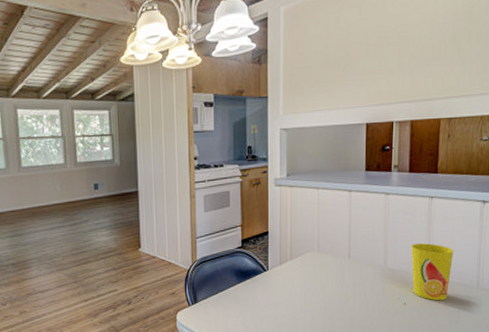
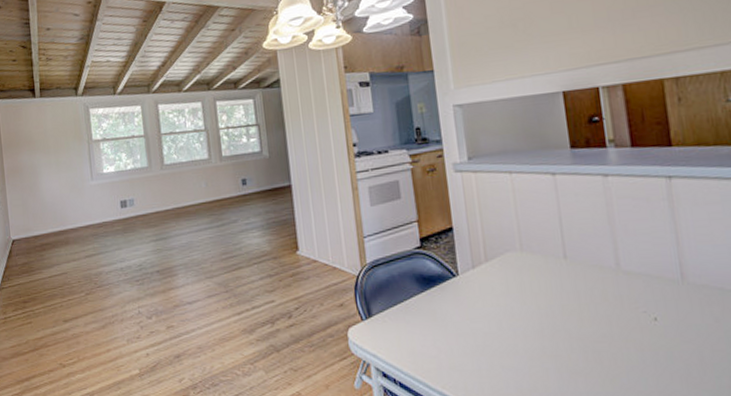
cup: present [411,243,454,301] -> none [651,237,719,315]

